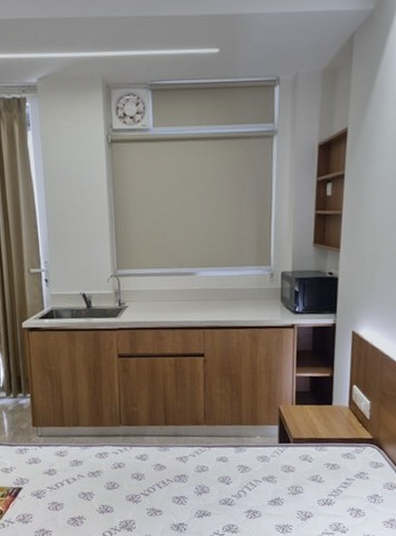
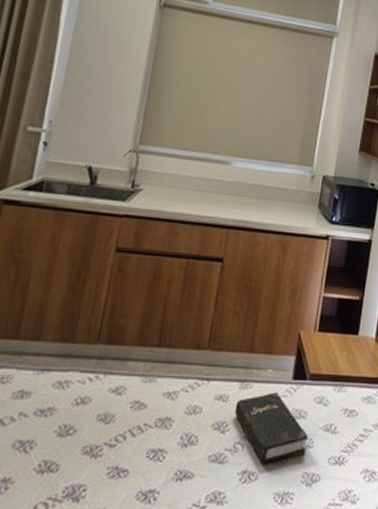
hardback book: none [234,453,298,506] -> present [234,392,308,465]

